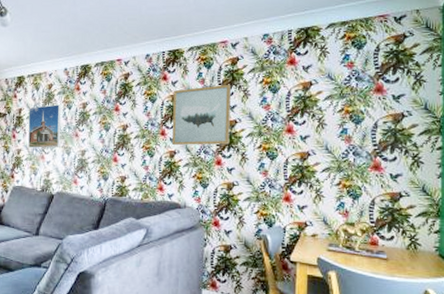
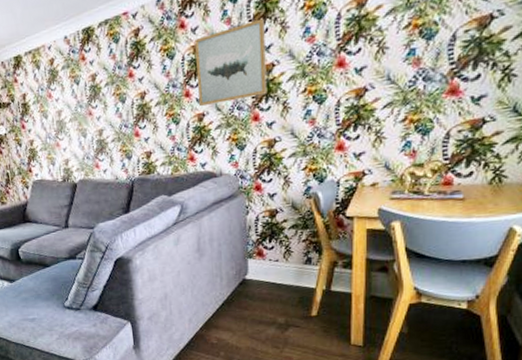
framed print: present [28,104,61,148] -> none [33,81,75,137]

